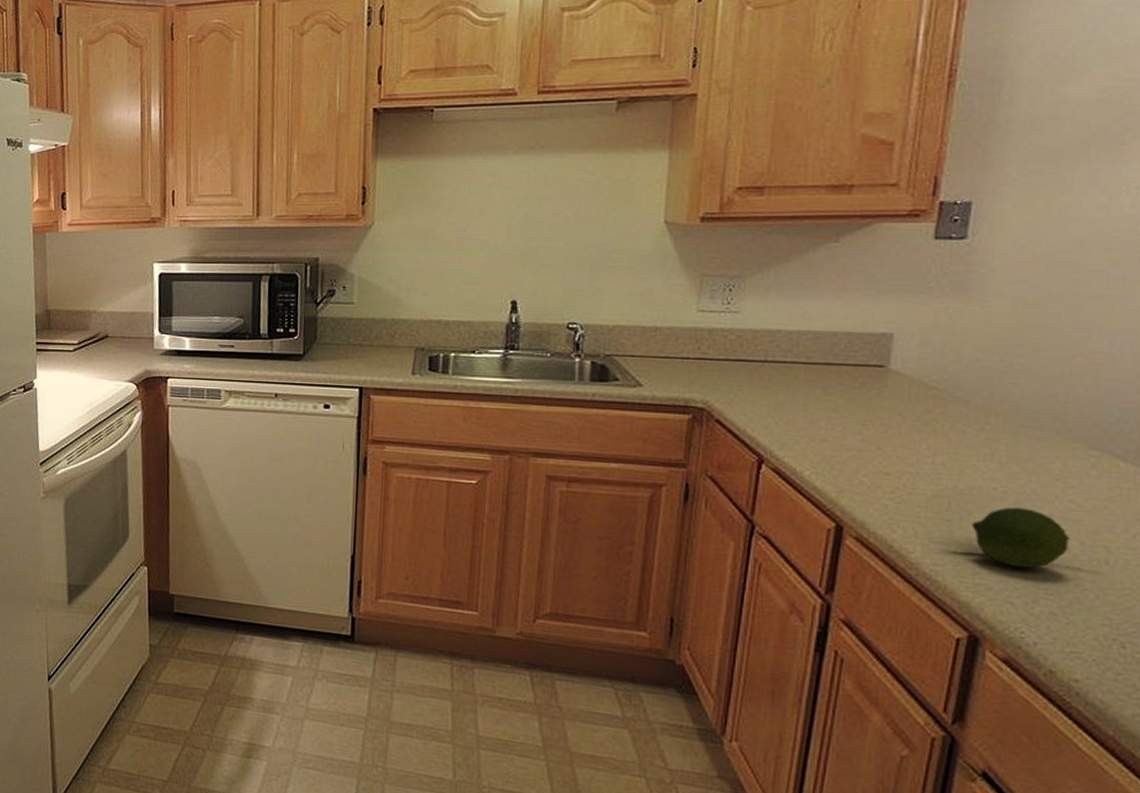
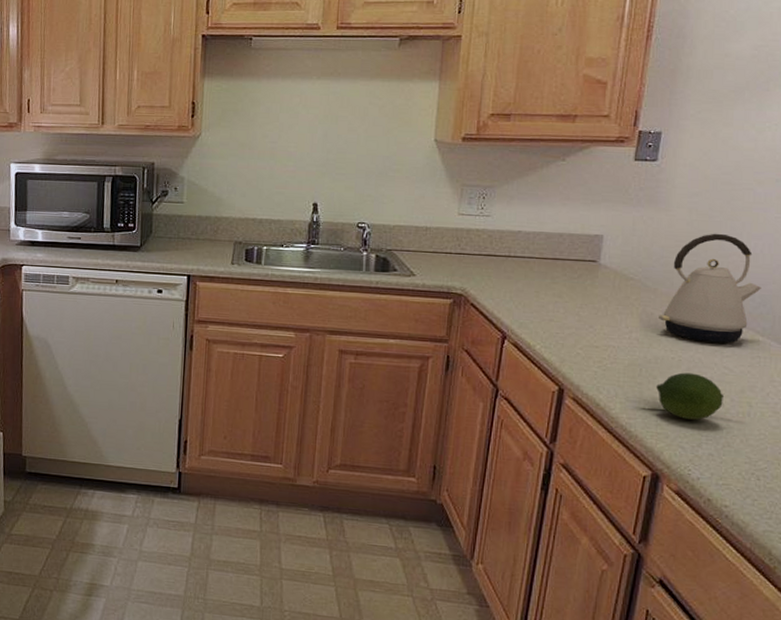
kettle: none [973,328,1121,470] -> present [659,233,761,343]

